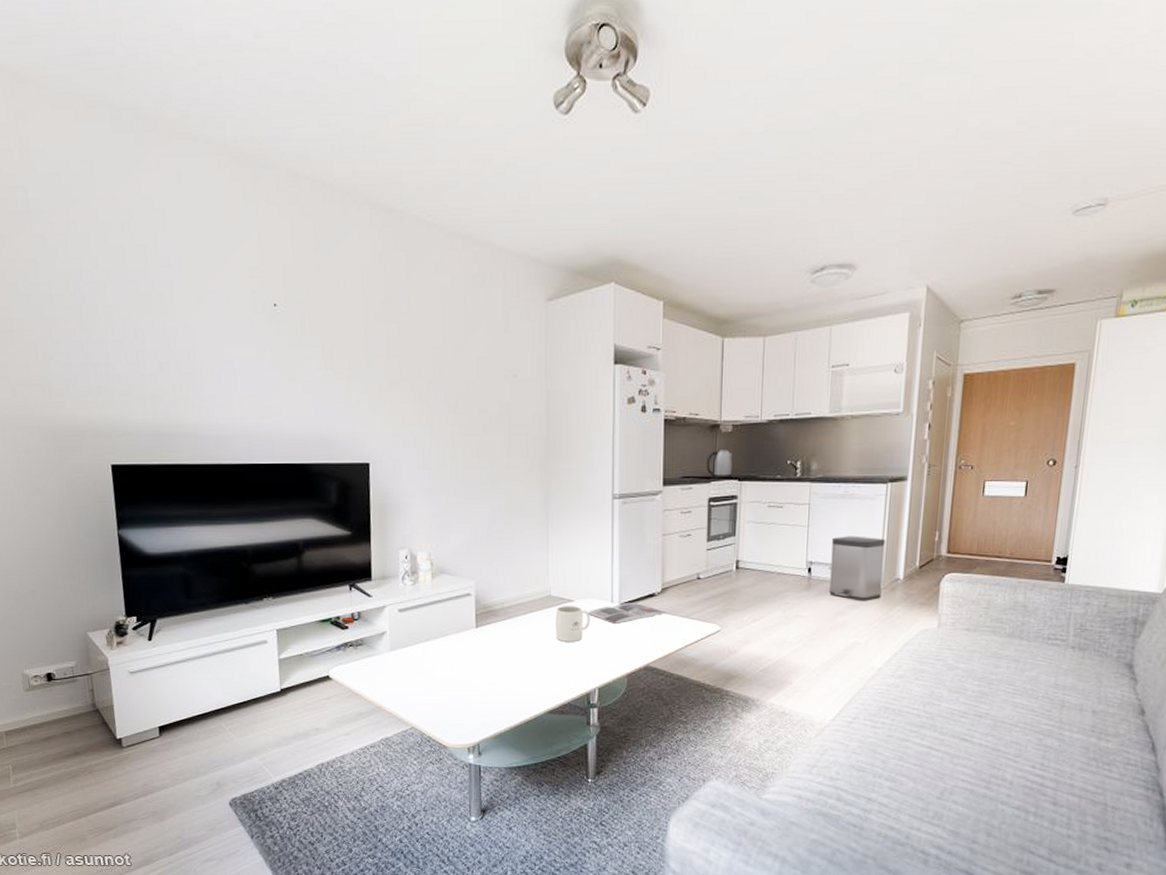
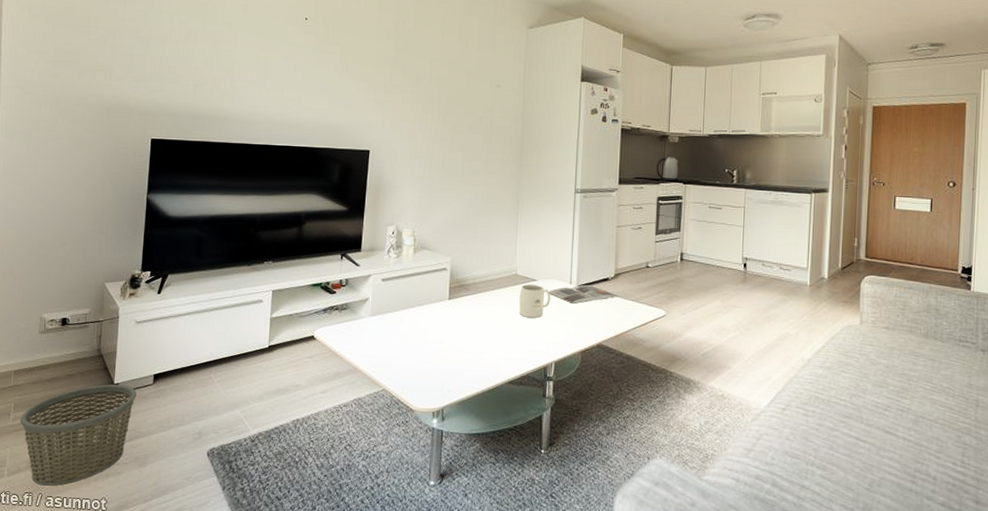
basket: none [22,740,143,845] -> present [20,384,137,486]
pedal bin: present [829,536,885,601] -> none [763,237,811,297]

